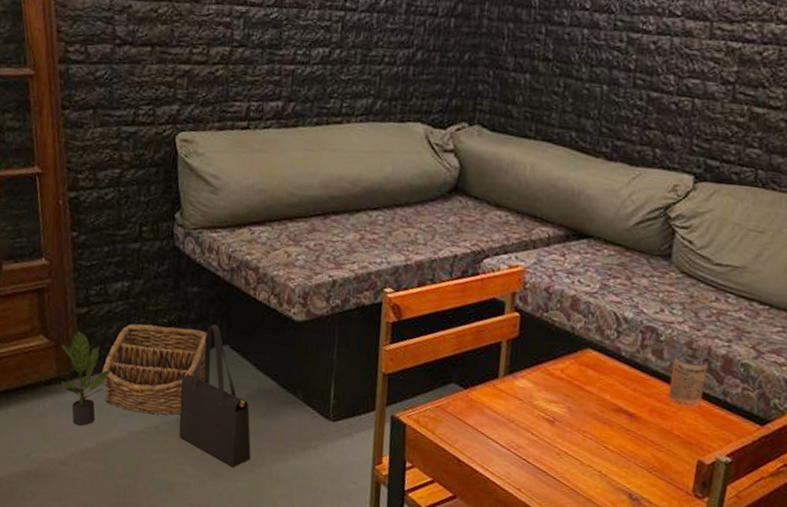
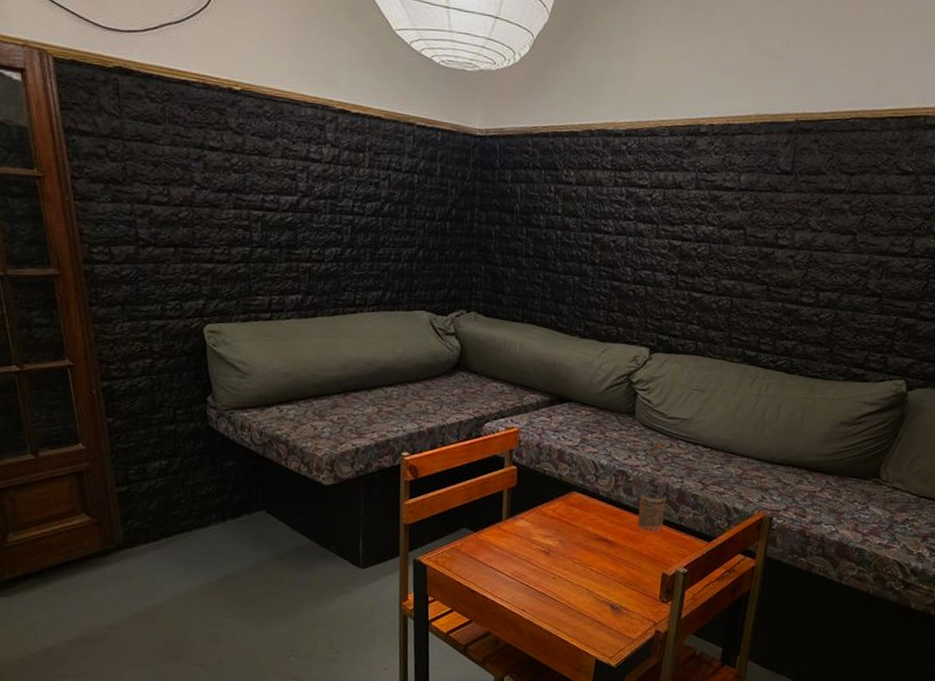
potted plant: present [61,330,110,426] -> none [103,507,153,592]
basket: present [102,323,208,415] -> none [146,497,246,577]
tote bag: present [179,324,251,468] -> none [222,493,291,616]

